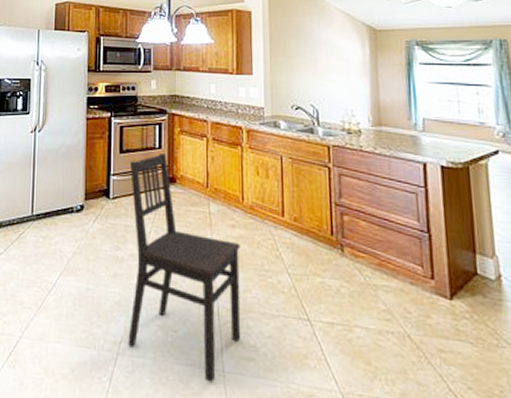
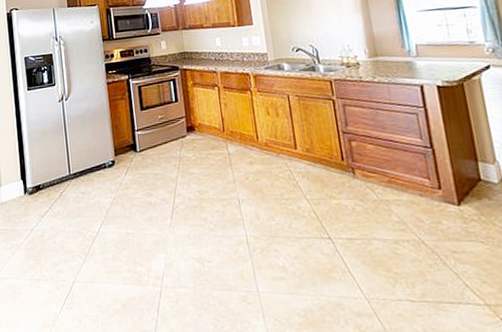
dining chair: present [128,153,241,382] -> none [150,106,271,302]

